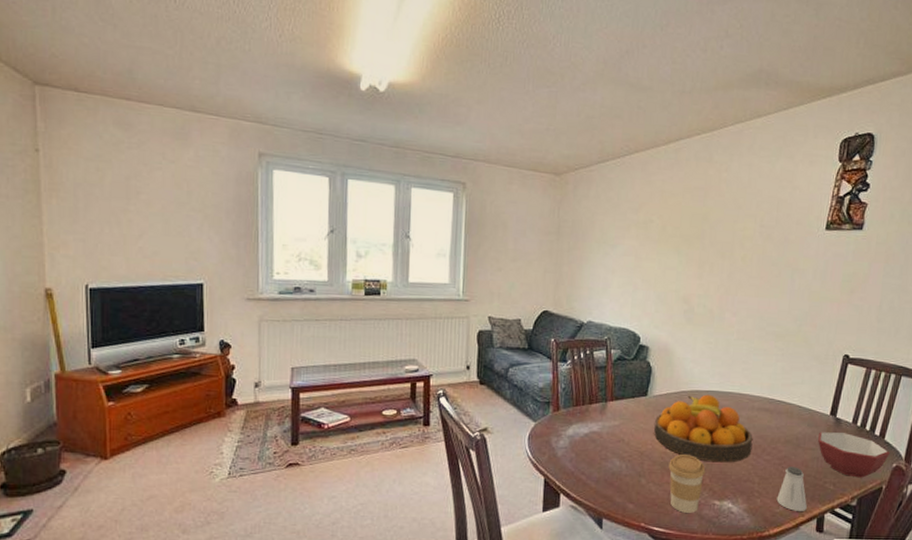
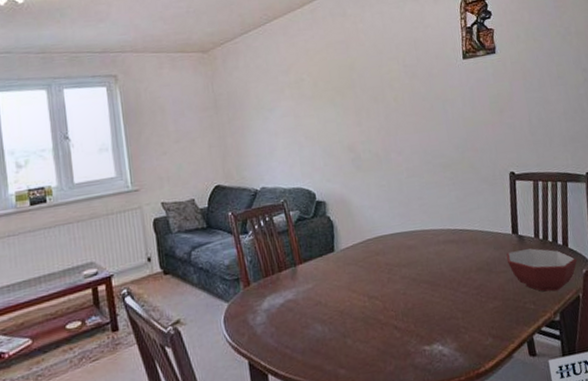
fruit bowl: present [654,394,753,463] -> none [347,237,448,307]
coffee cup: present [668,454,706,513] -> none [370,303,410,367]
saltshaker: present [776,466,807,511] -> none [483,293,515,340]

